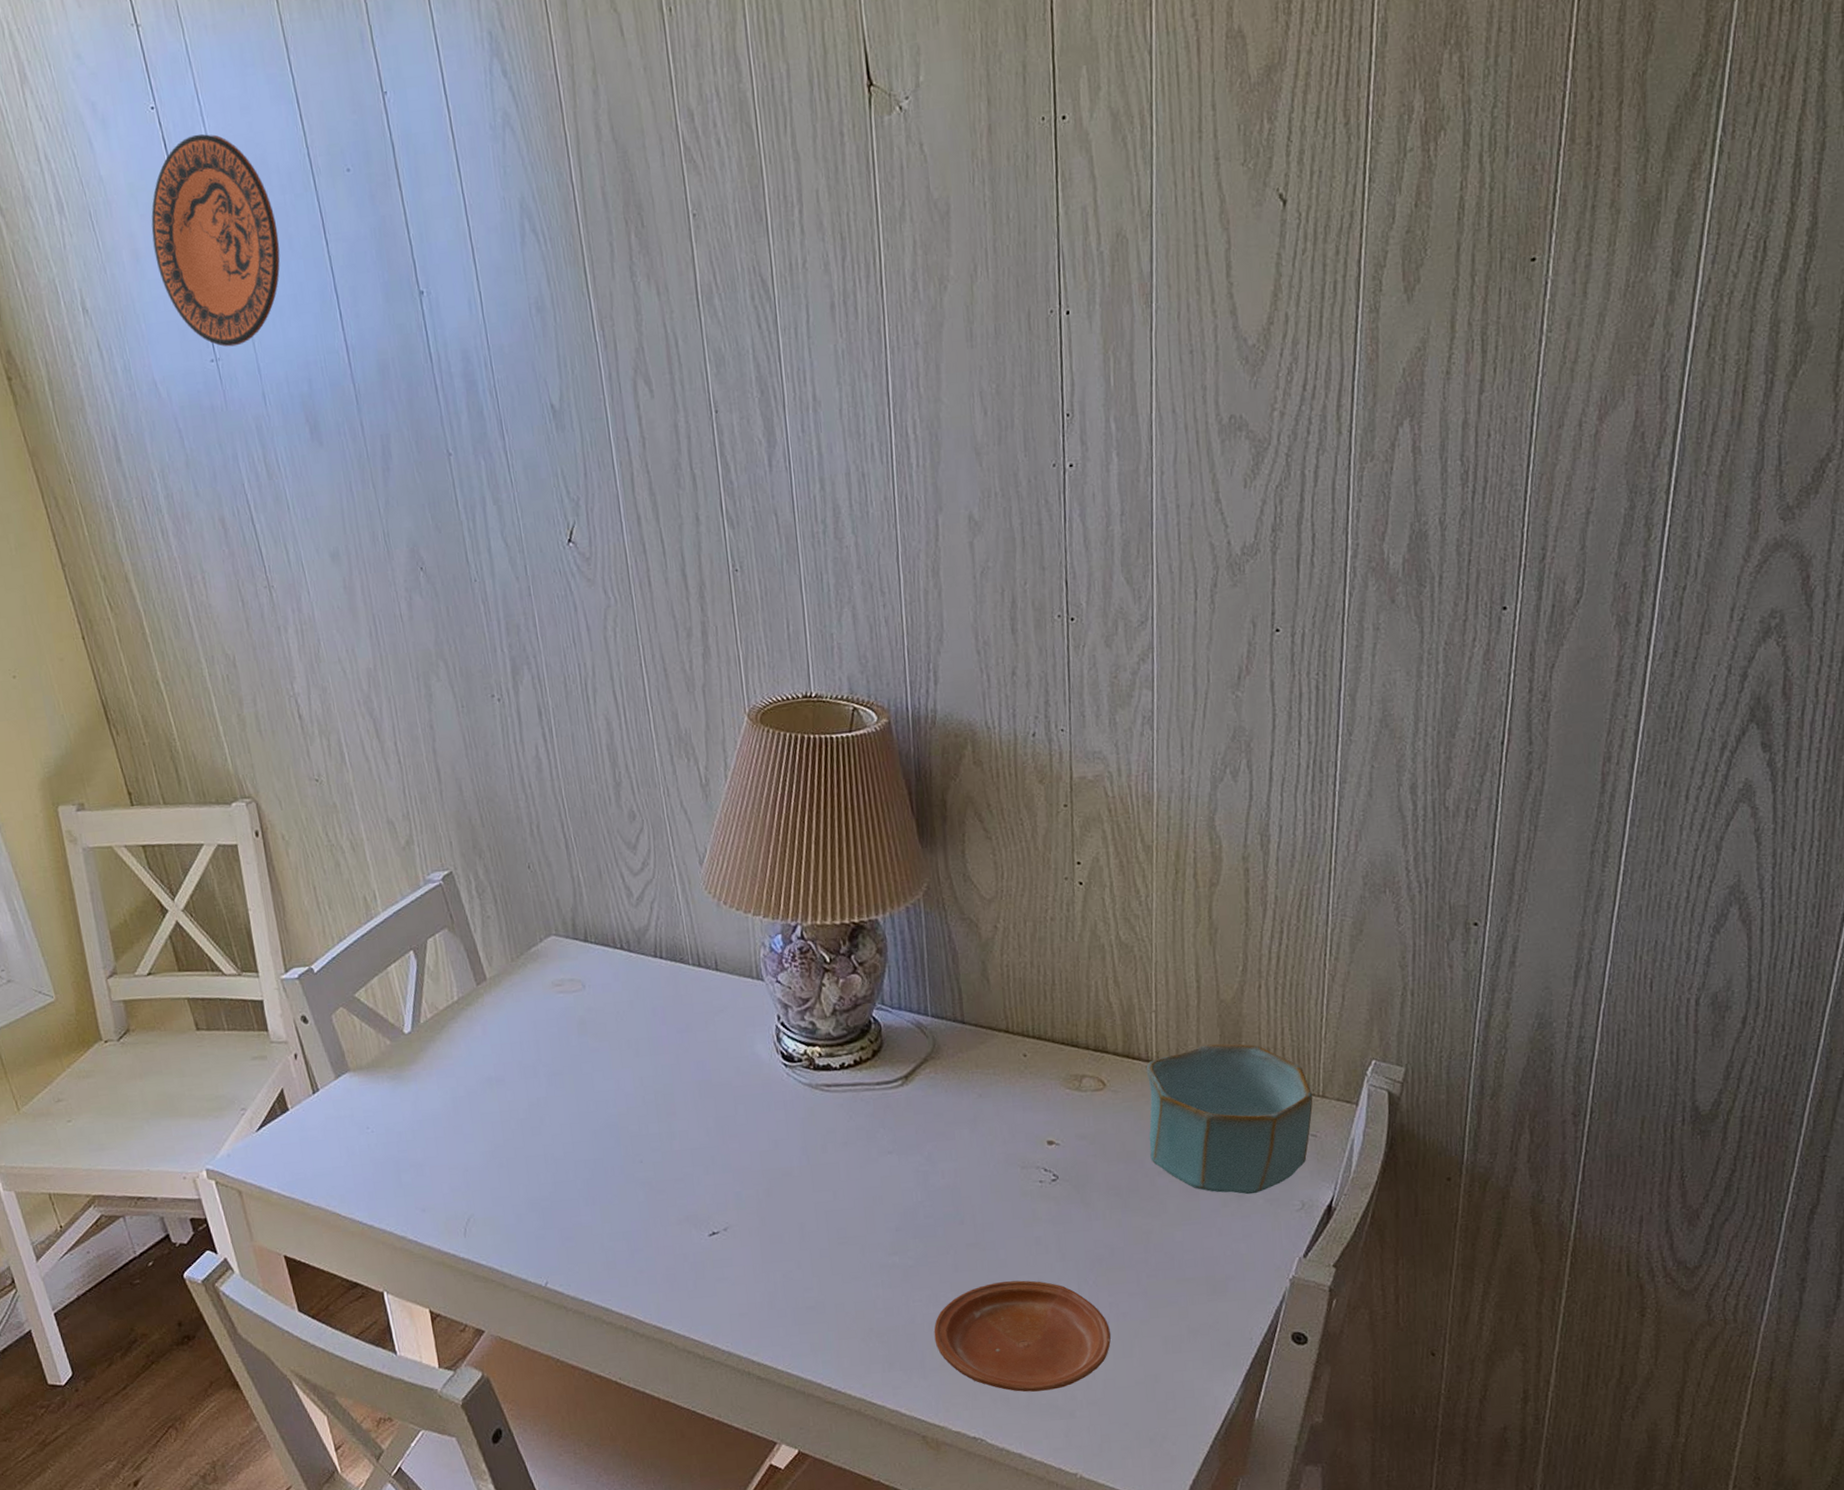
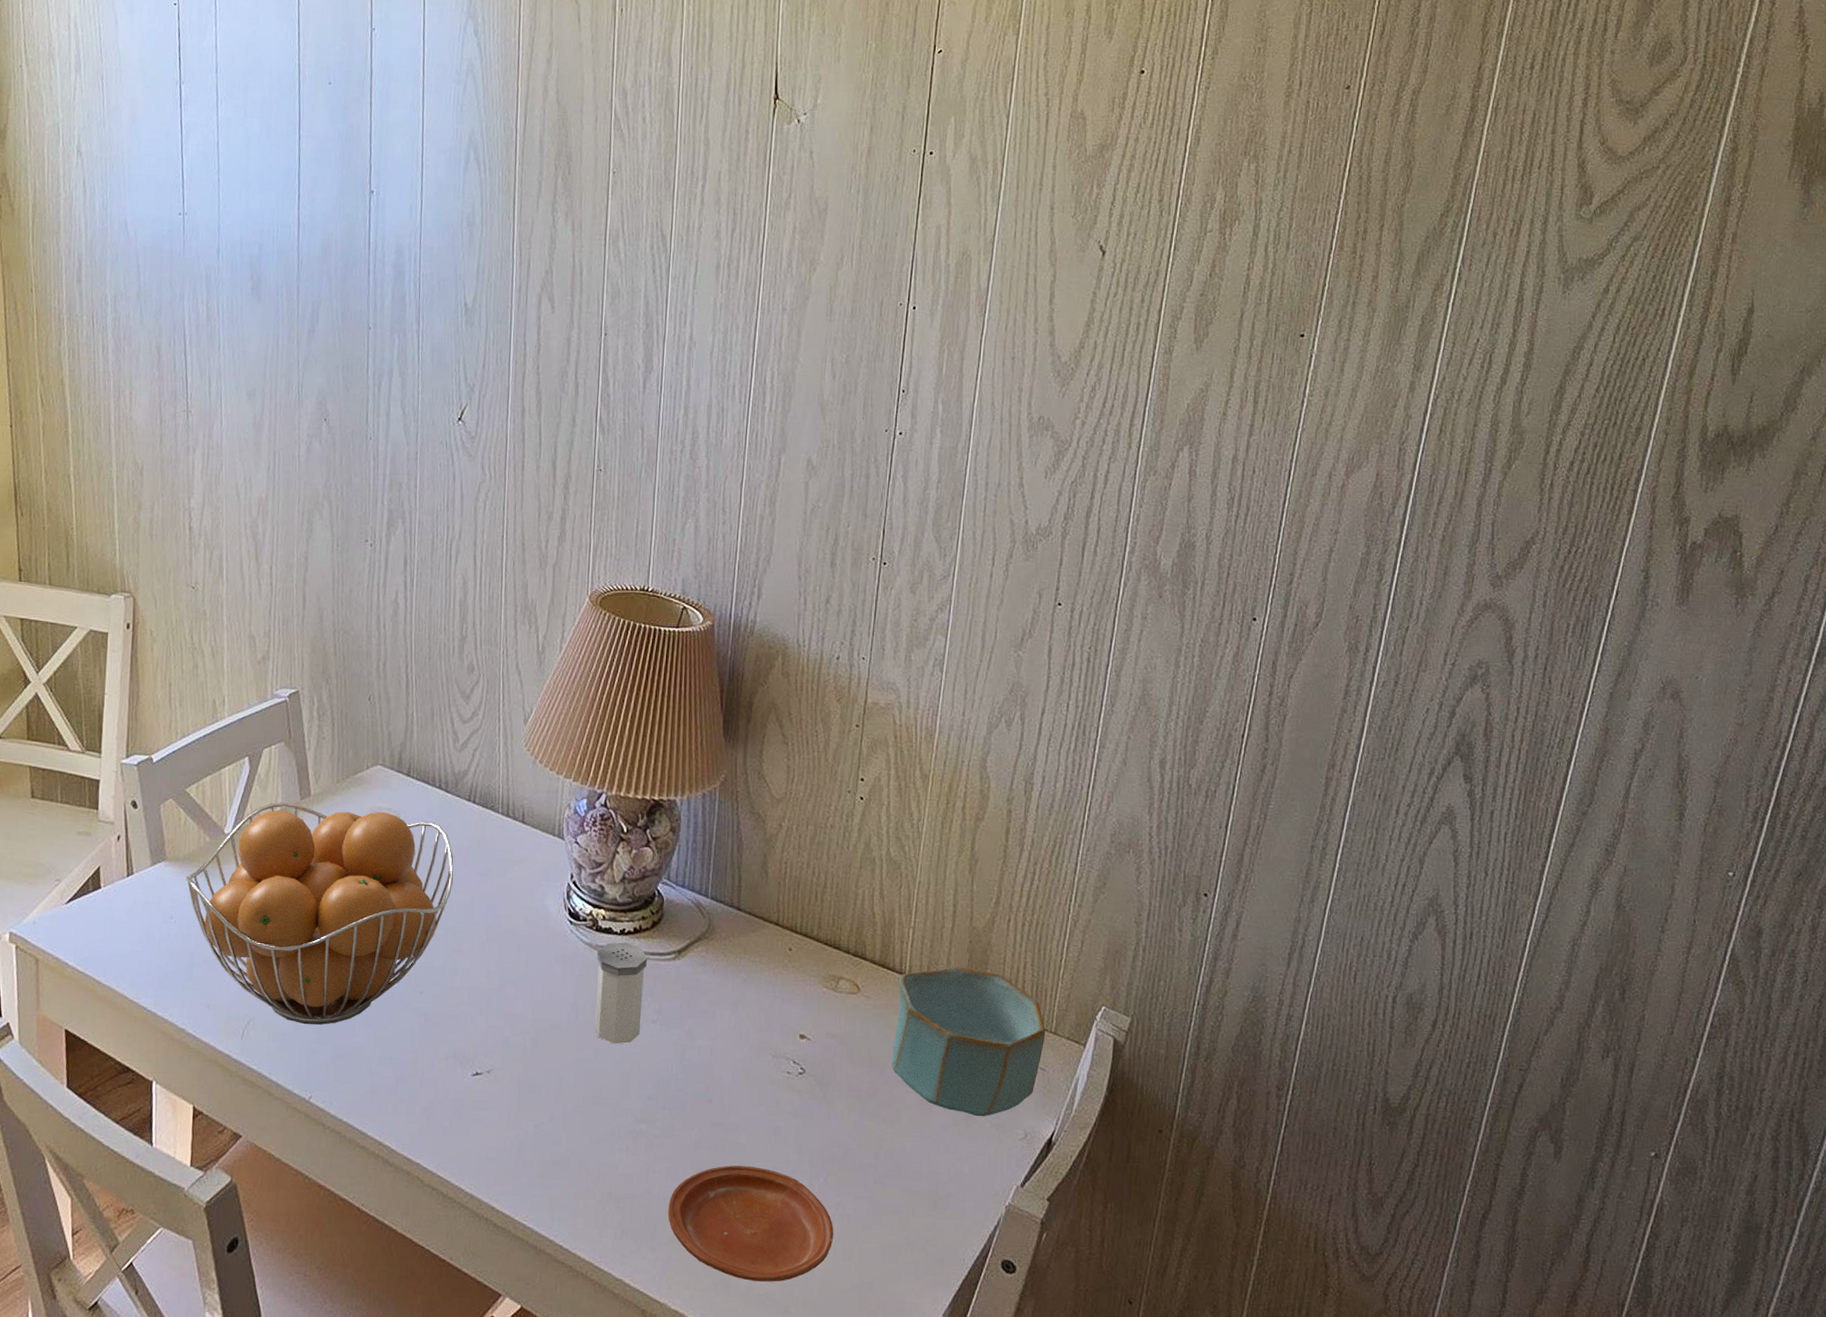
decorative plate: present [151,133,280,347] -> none [150,31,260,206]
fruit basket: none [373,983,654,1213] -> present [185,802,454,1025]
salt shaker: none [818,1076,877,1182] -> present [595,942,647,1044]

